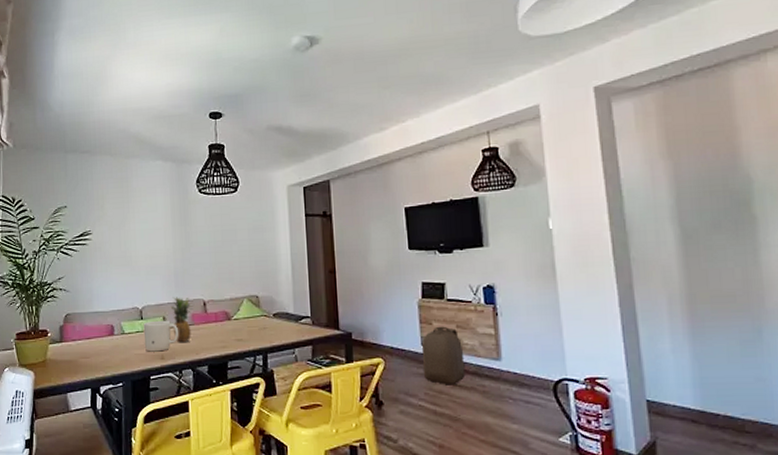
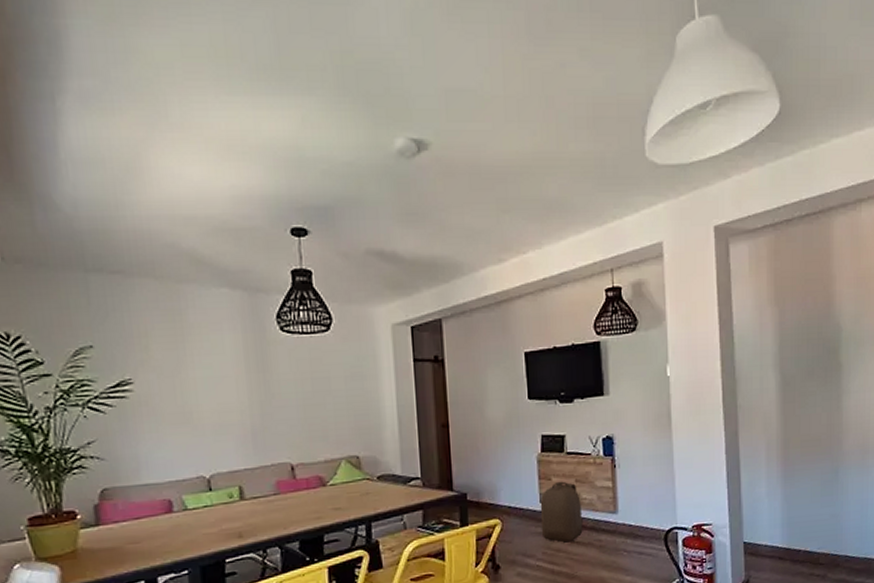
mug: present [143,320,179,352] -> none [212,489,261,530]
fruit: present [170,297,194,343] -> none [248,461,279,517]

